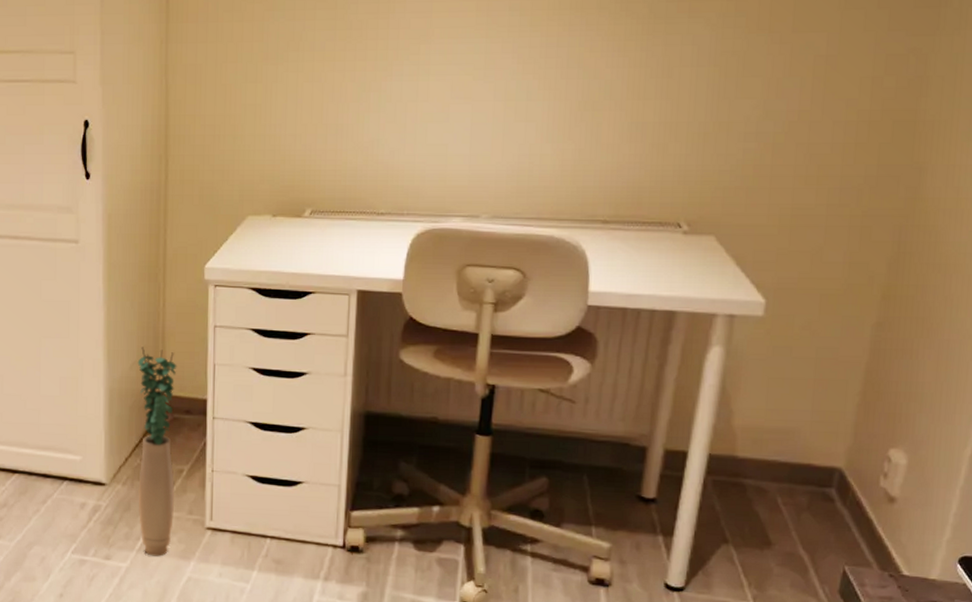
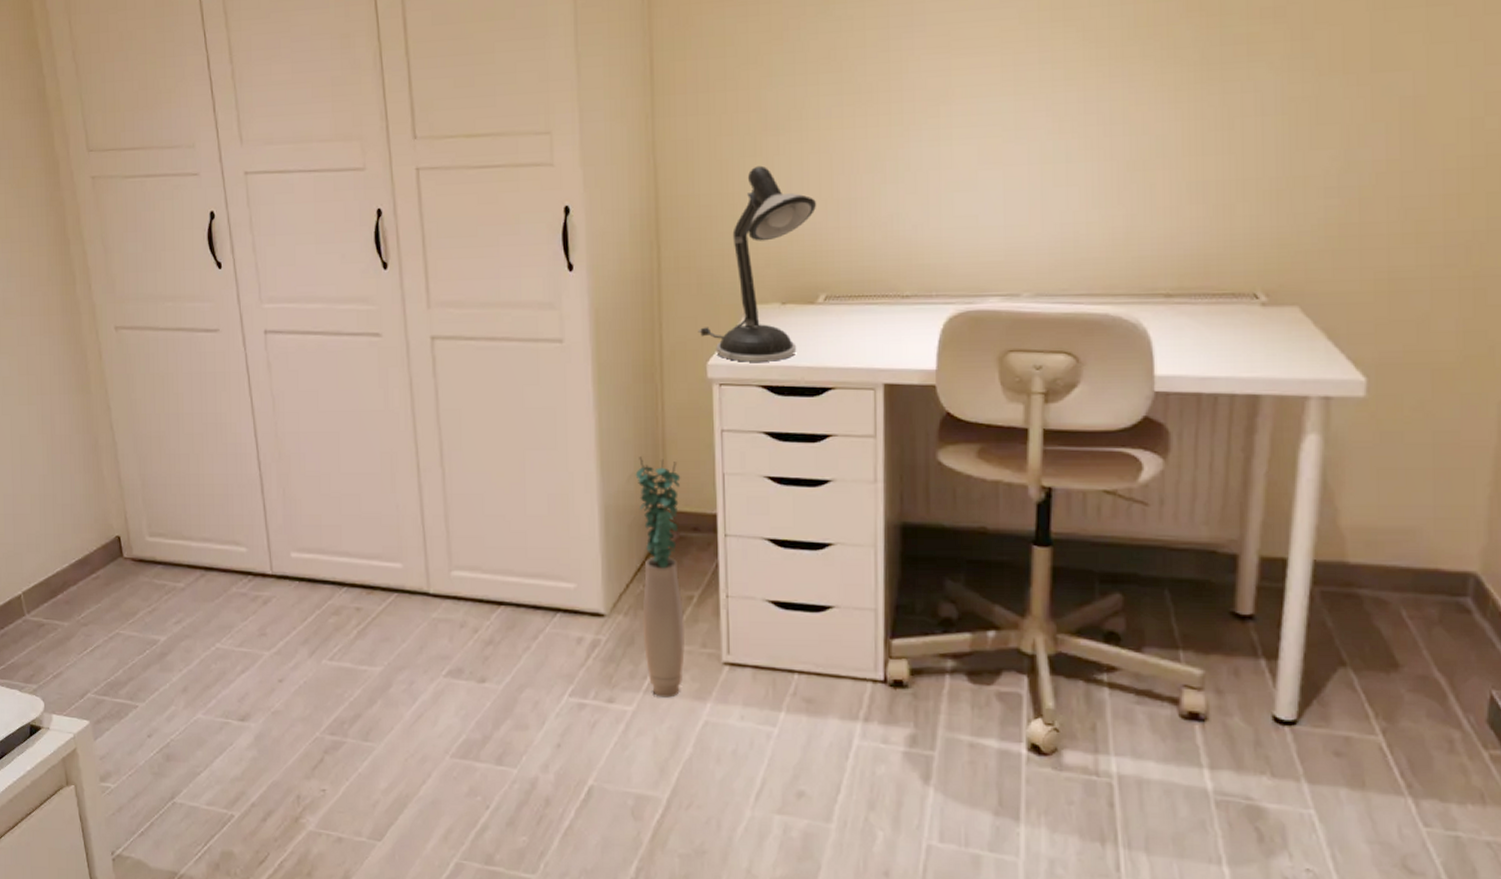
desk lamp: none [198,91,308,267] -> present [698,165,817,362]

